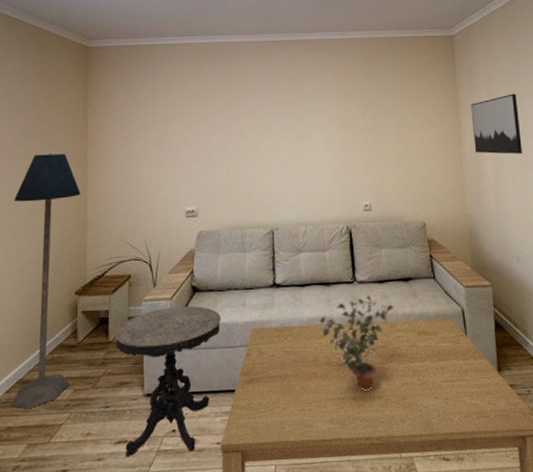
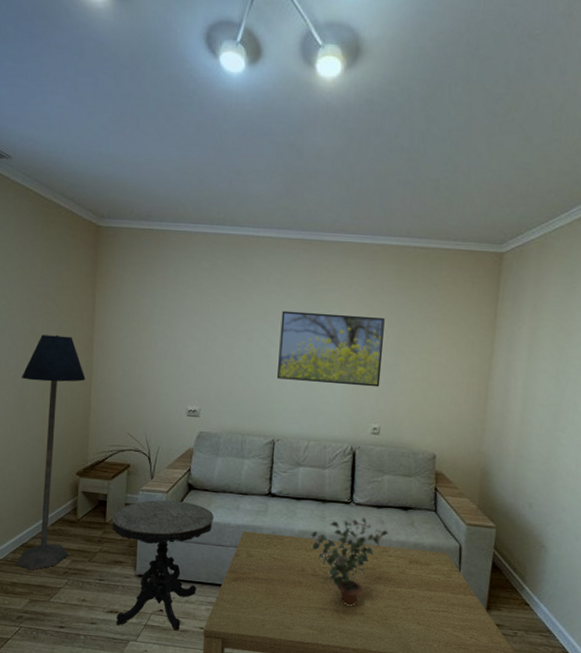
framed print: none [267,102,365,170] -> present [277,310,385,387]
wall art: present [470,93,522,154] -> none [504,327,565,396]

